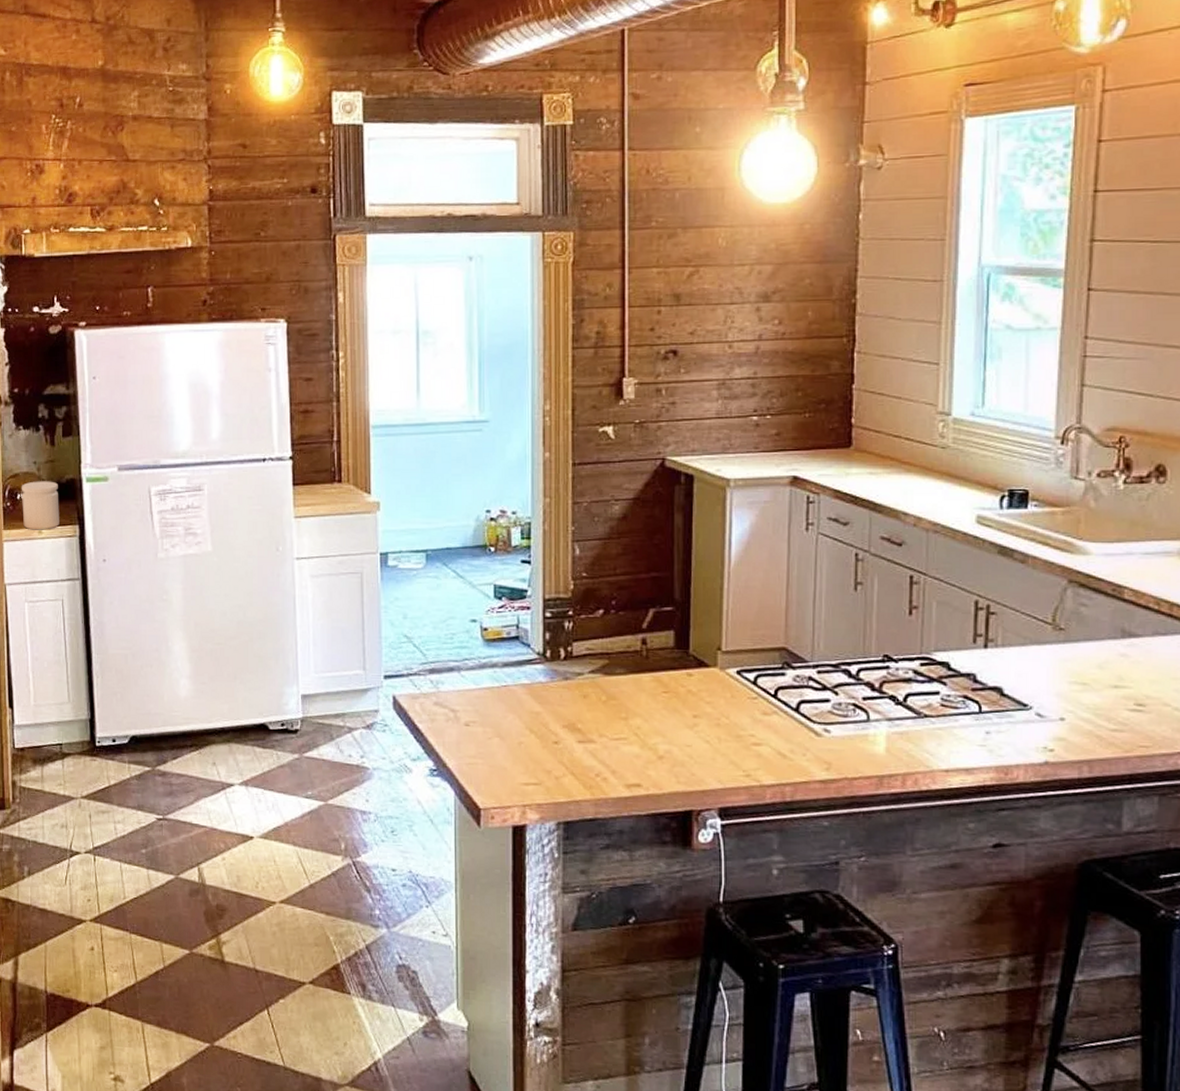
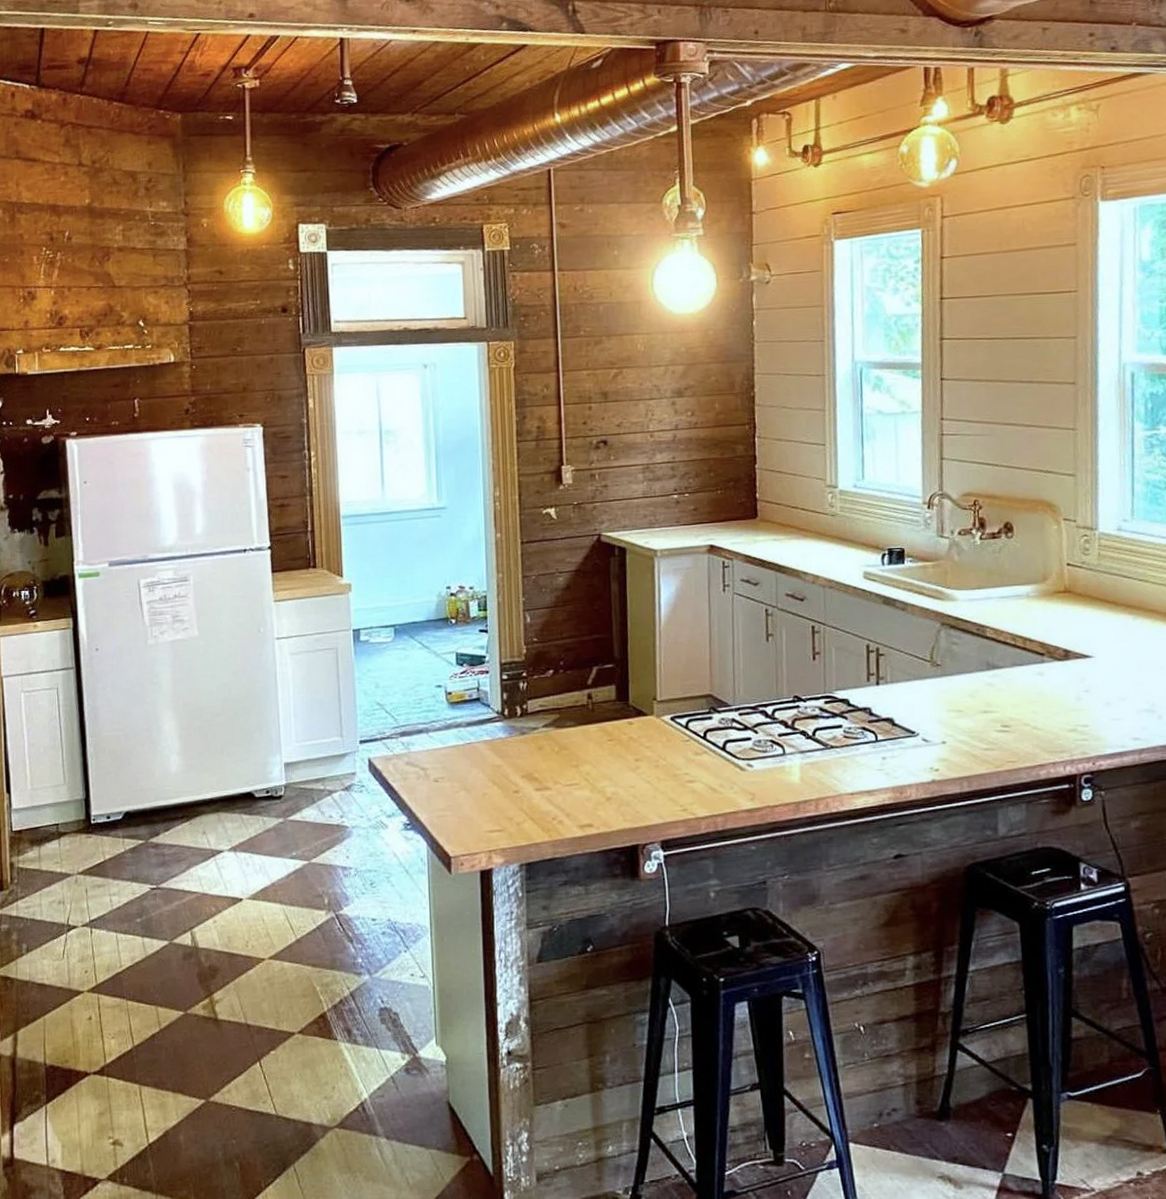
jar: present [21,481,59,530] -> none [16,578,54,625]

